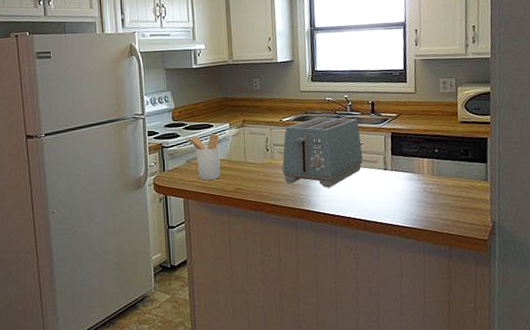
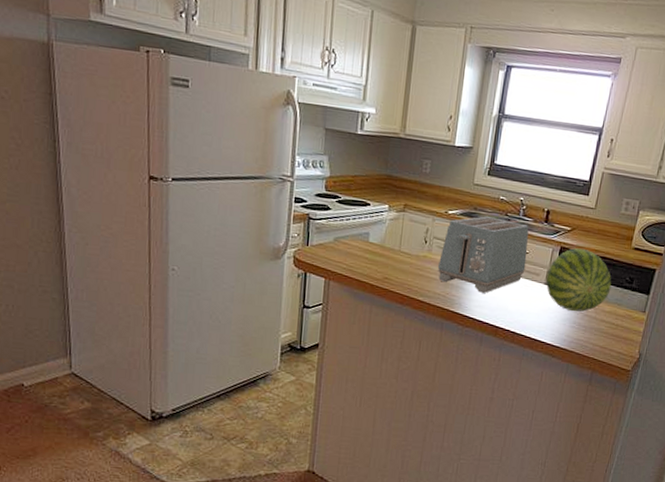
utensil holder: present [186,133,221,180] -> none [337,210,375,264]
fruit: none [384,130,449,191] -> present [545,248,612,312]

